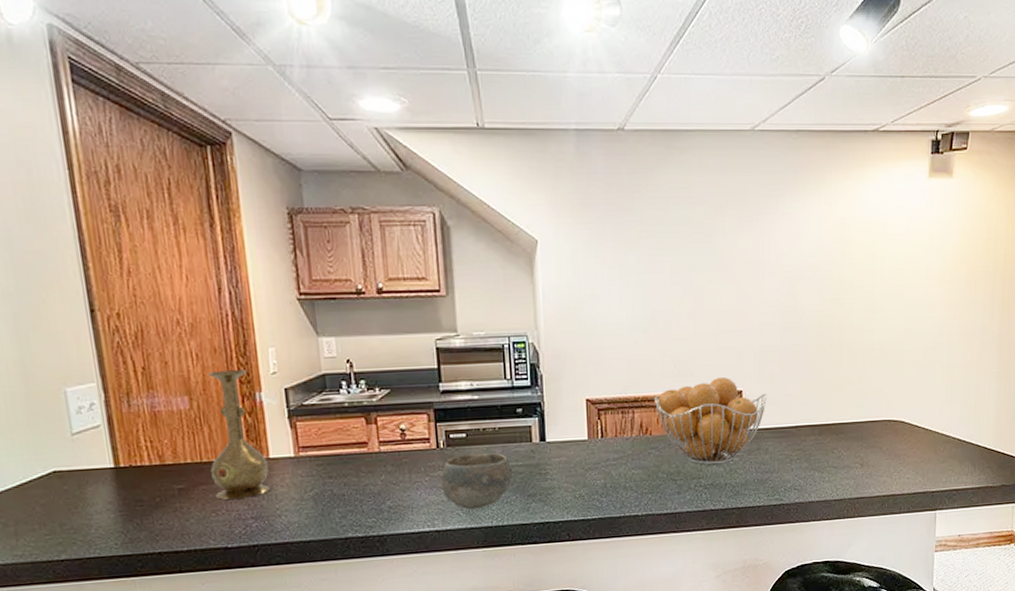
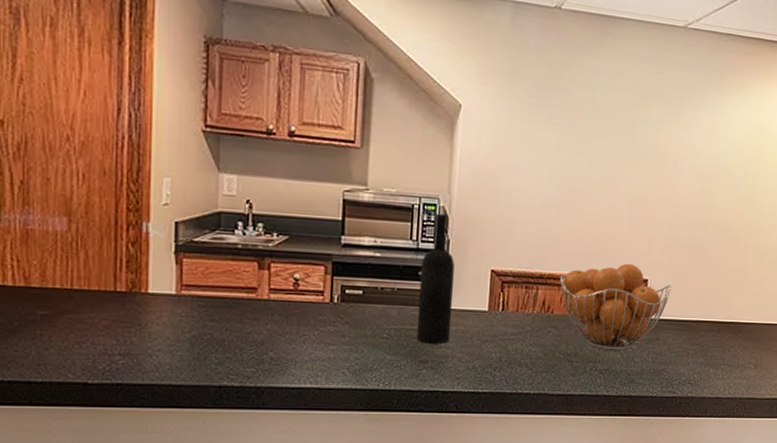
vase: present [209,370,270,500] -> none [81,194,146,332]
bowl: present [440,452,513,510] -> none [330,311,407,370]
wine bottle: none [518,350,555,478] -> present [416,213,455,344]

